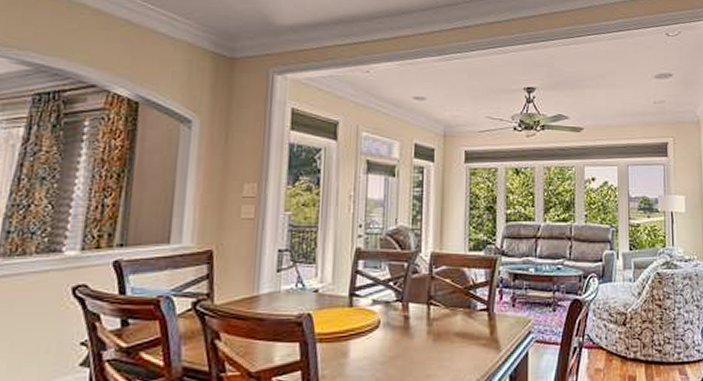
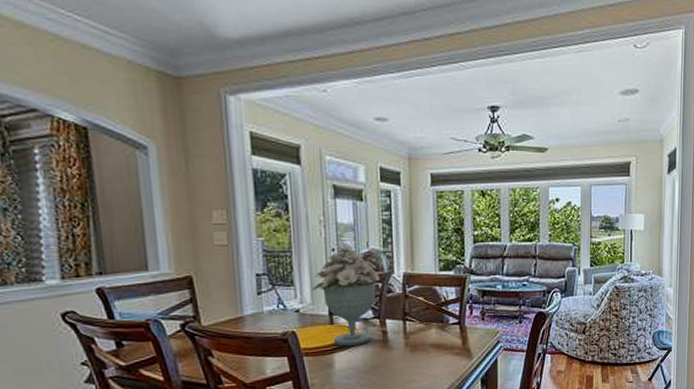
bouquet: none [334,221,406,333] -> present [312,245,380,347]

